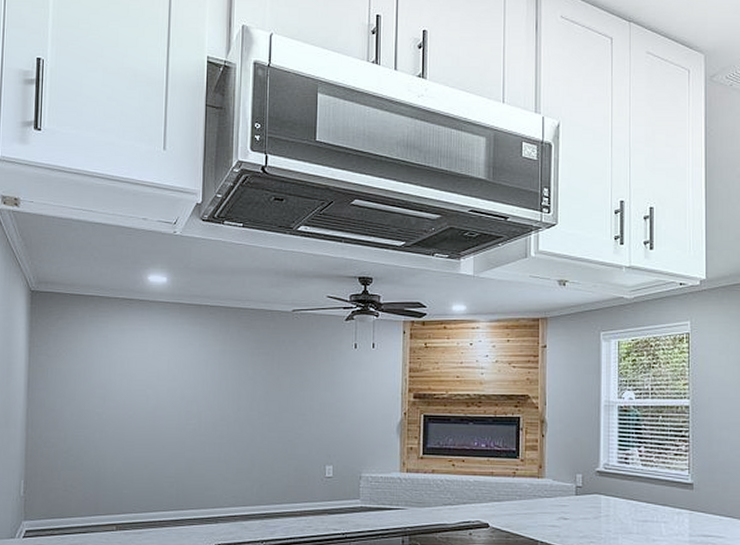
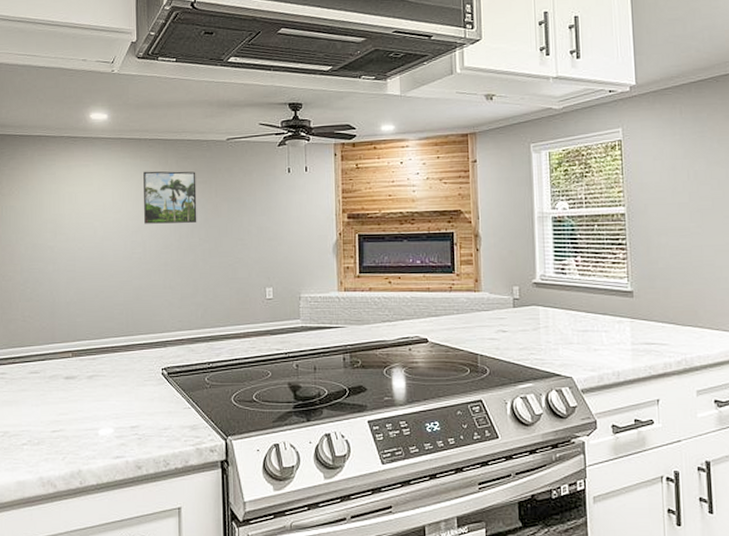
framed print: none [201,339,258,395] -> present [143,171,197,224]

